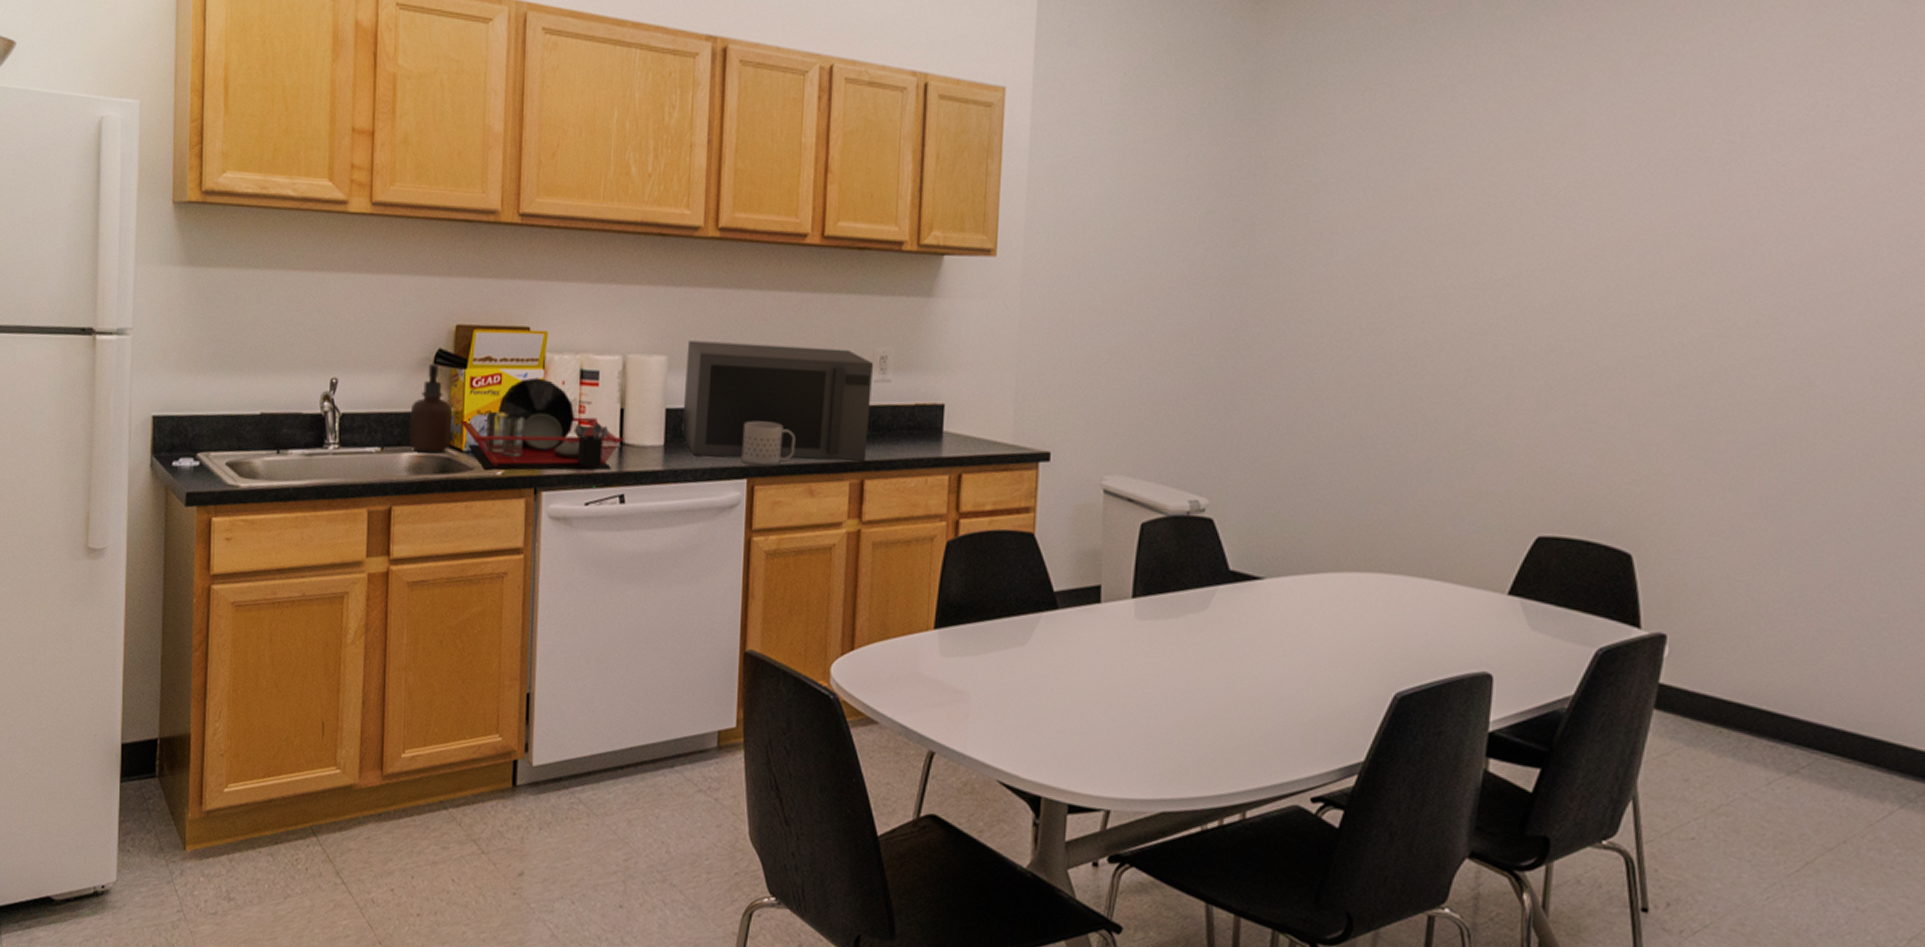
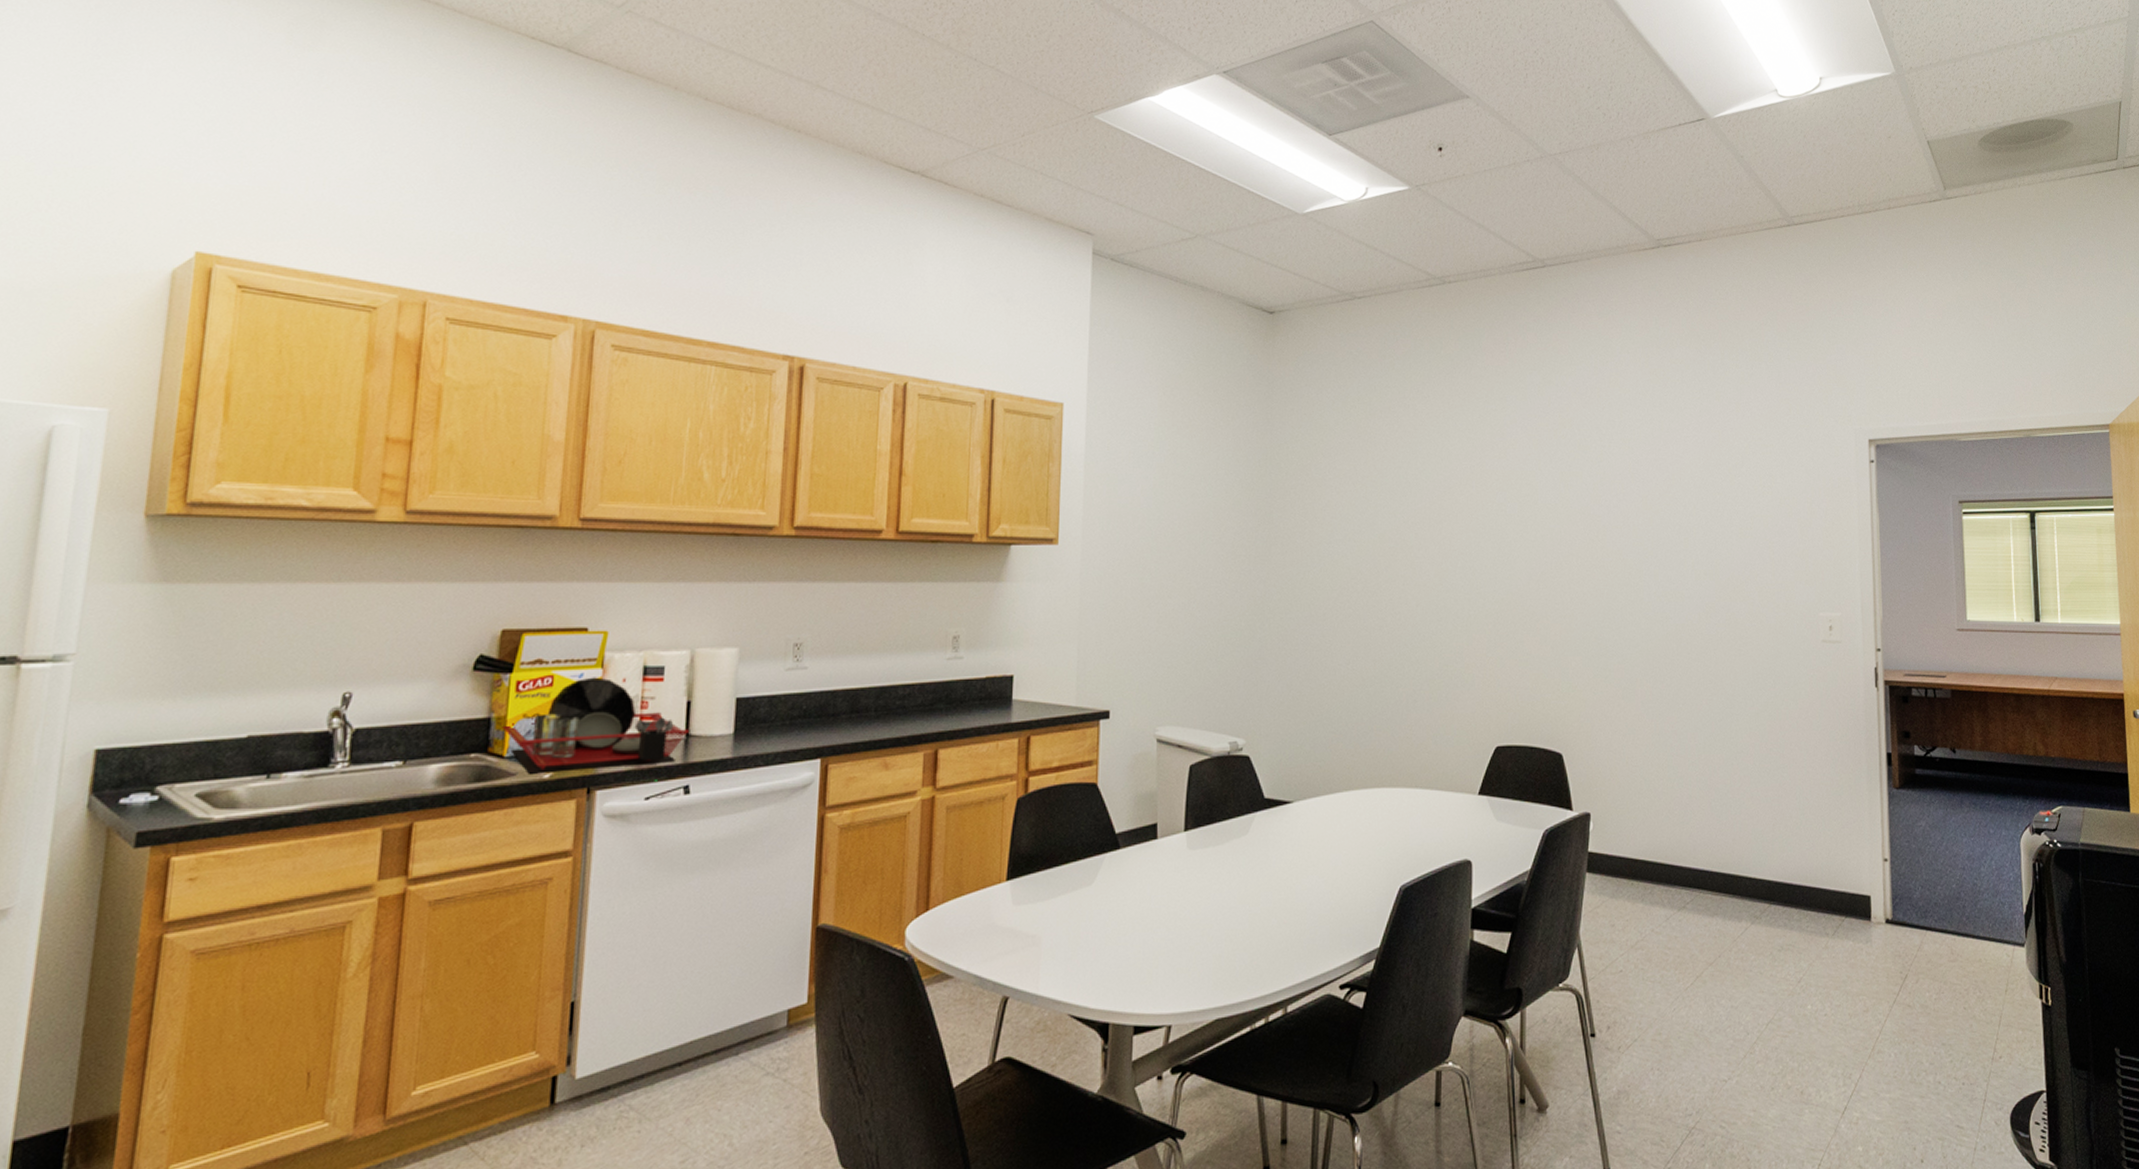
soap dispenser: present [409,364,452,453] -> none [438,671,493,762]
microwave: present [682,340,874,462] -> none [753,632,947,741]
mug: present [741,420,796,468] -> none [815,703,870,746]

